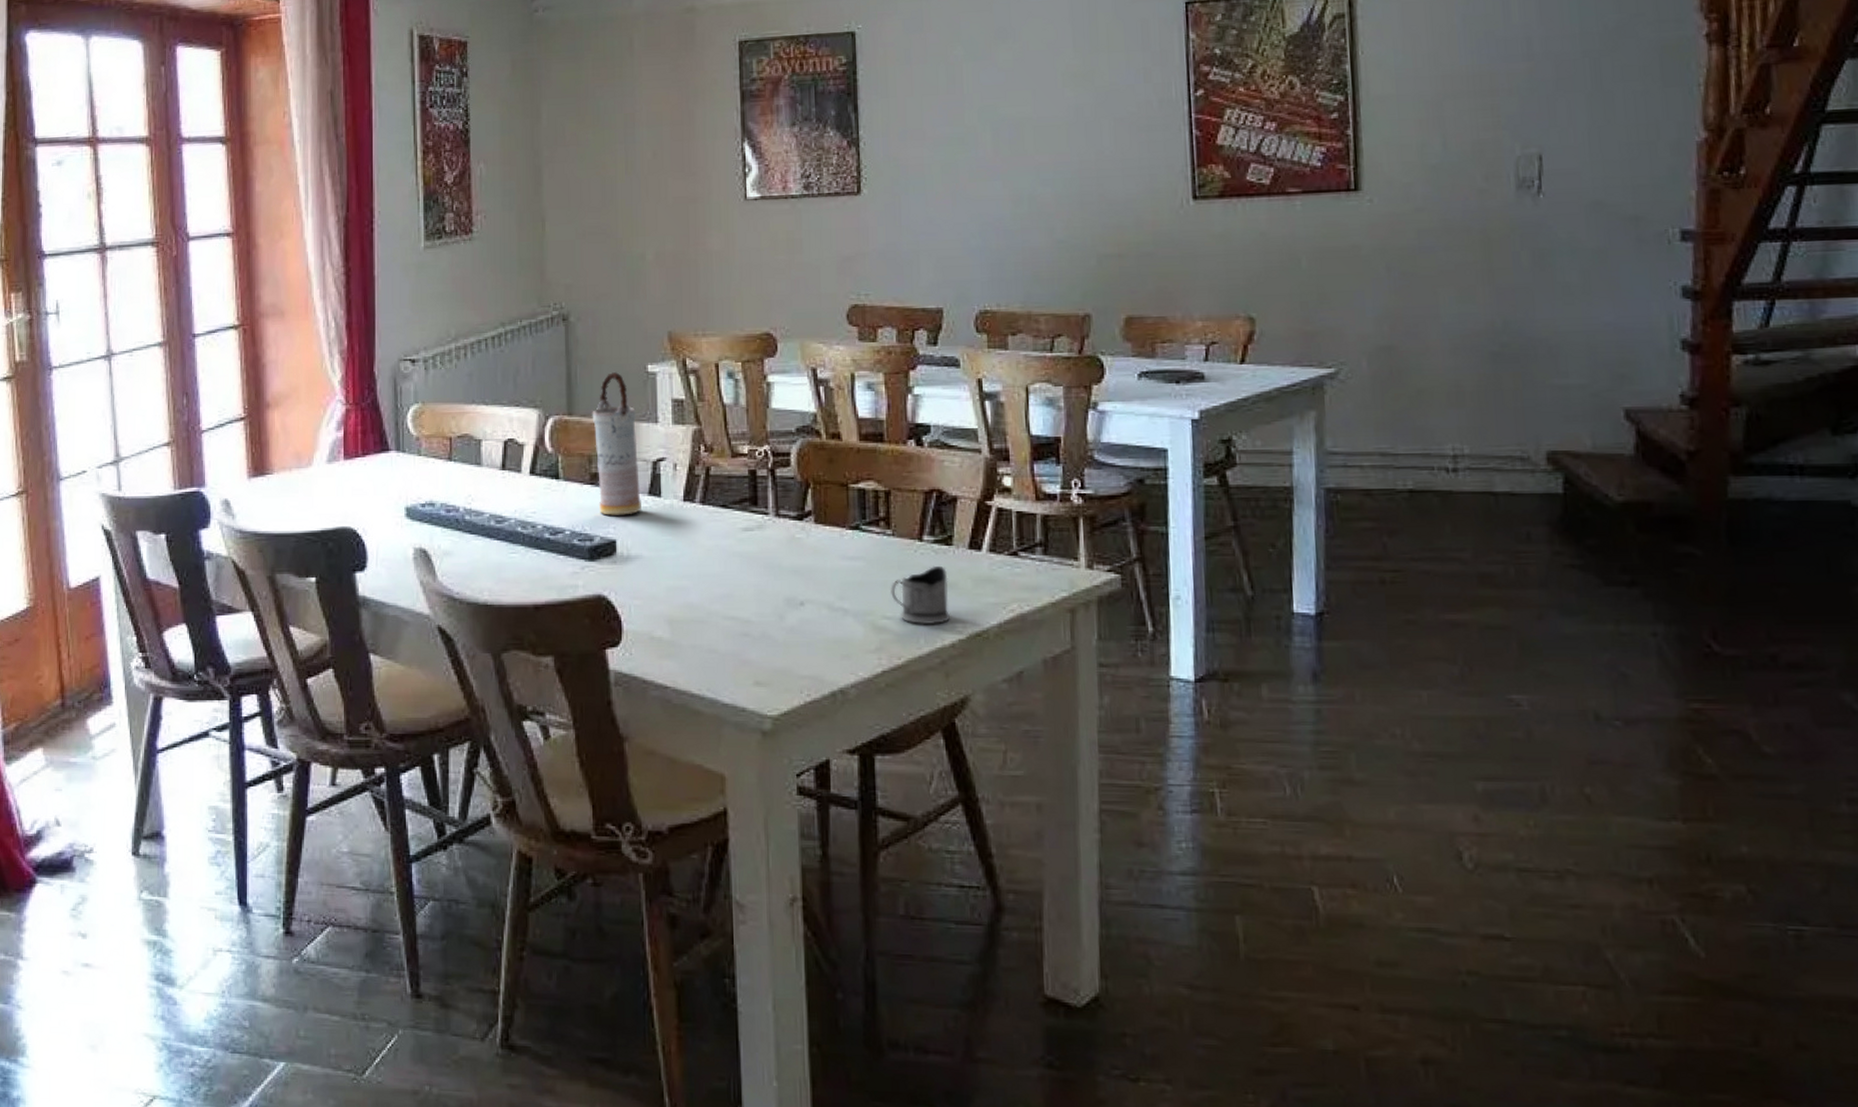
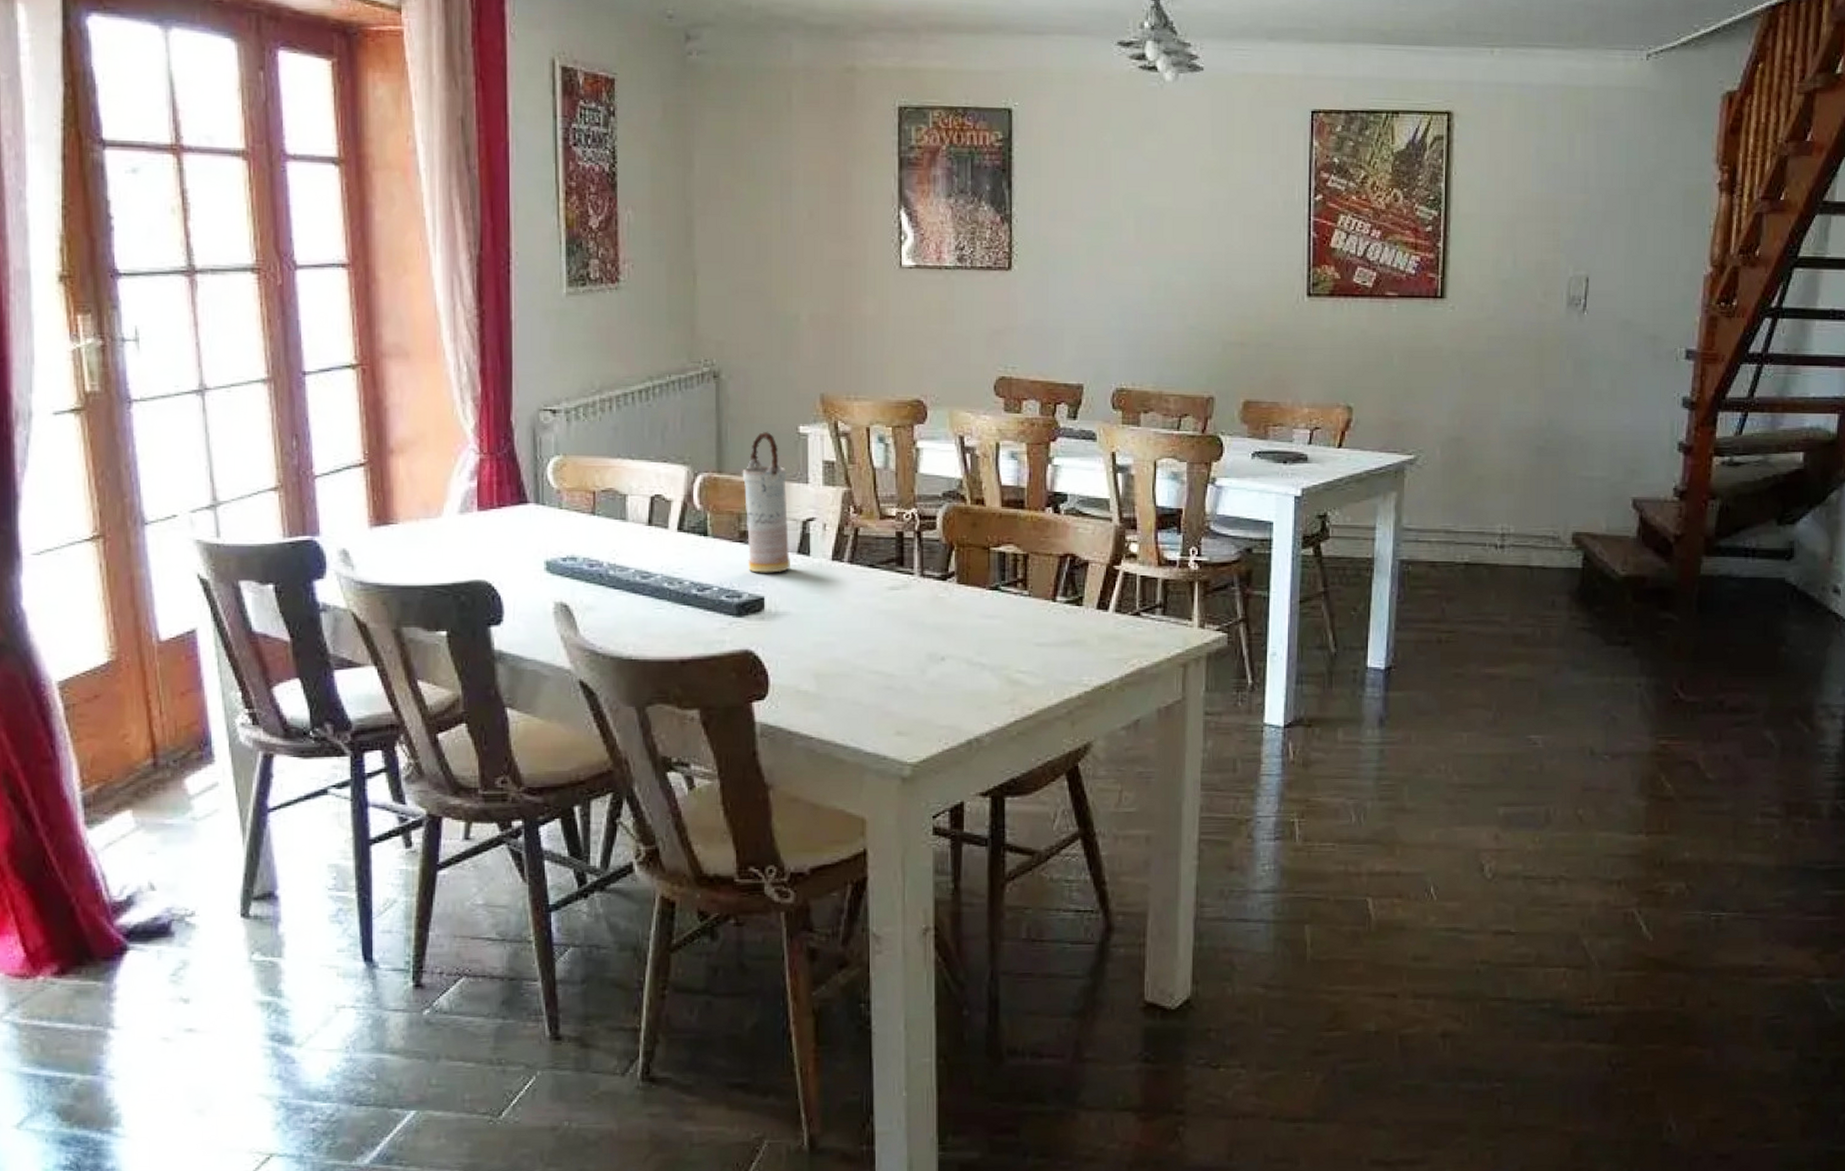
tea glass holder: present [890,565,950,625] -> none [1025,624,1078,679]

